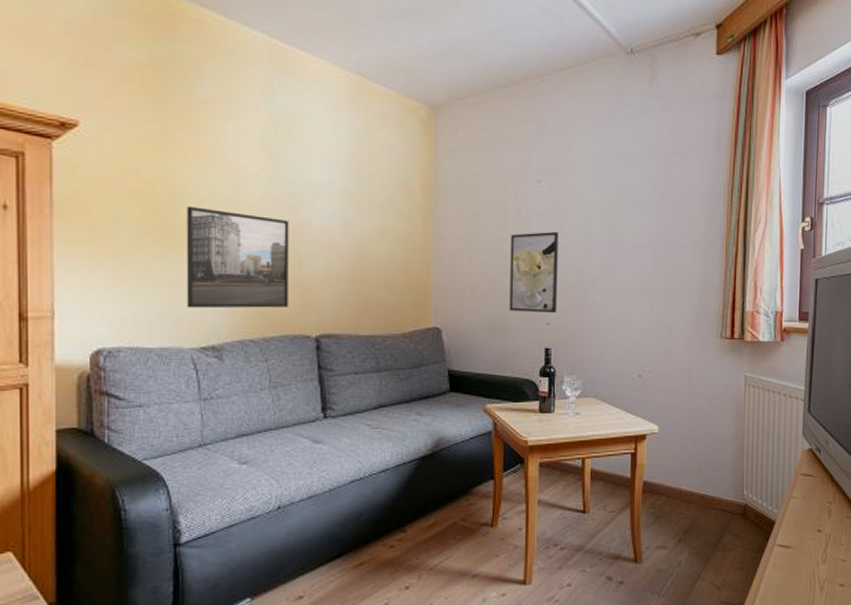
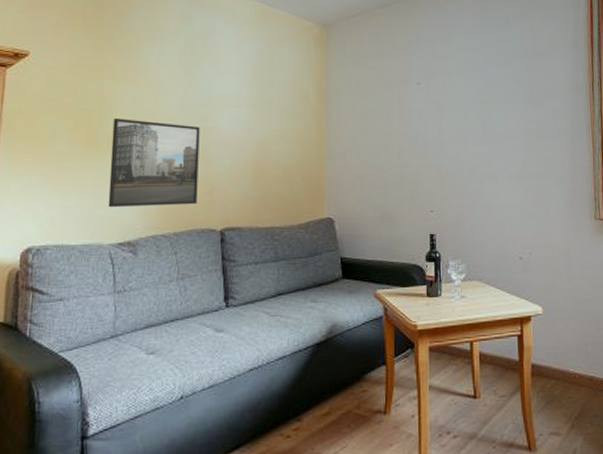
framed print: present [509,231,558,314] -> none [395,126,439,202]

